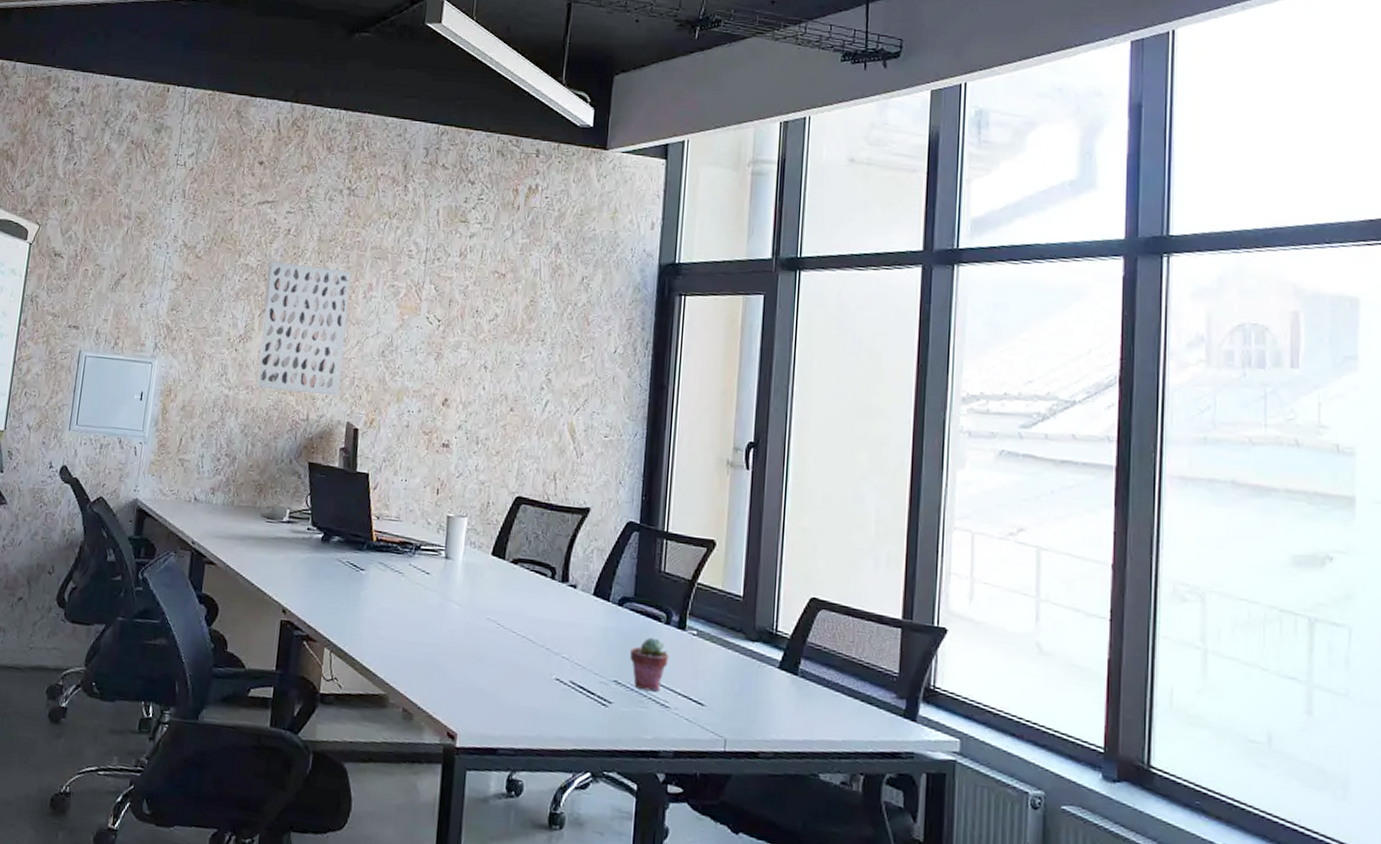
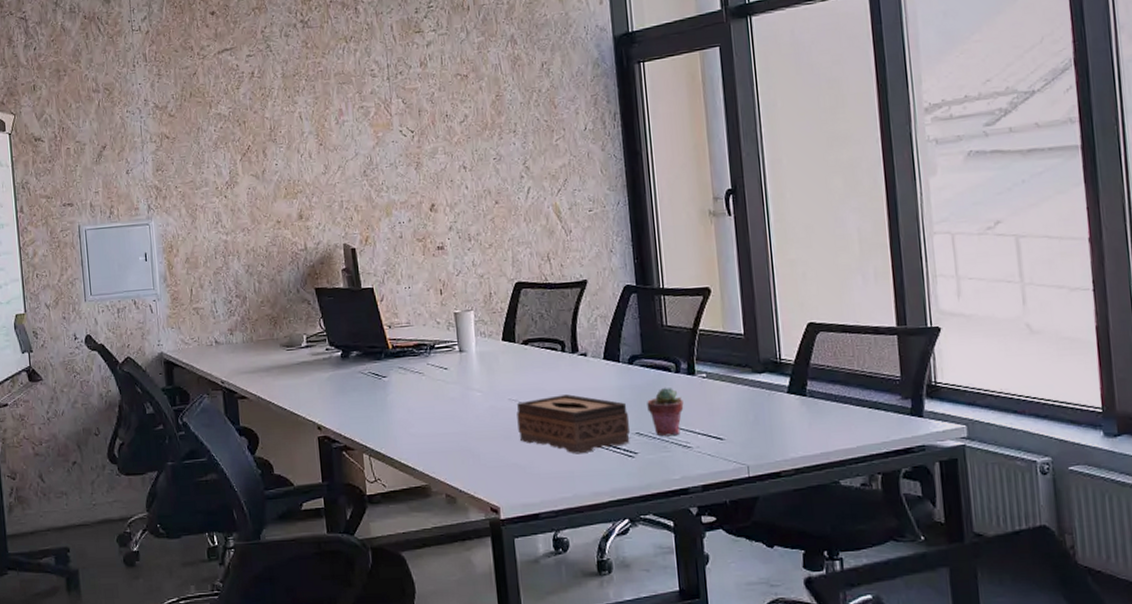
wall art: present [255,261,352,397] -> none [240,101,331,229]
tissue box: none [491,623,610,693] -> present [517,394,630,454]

